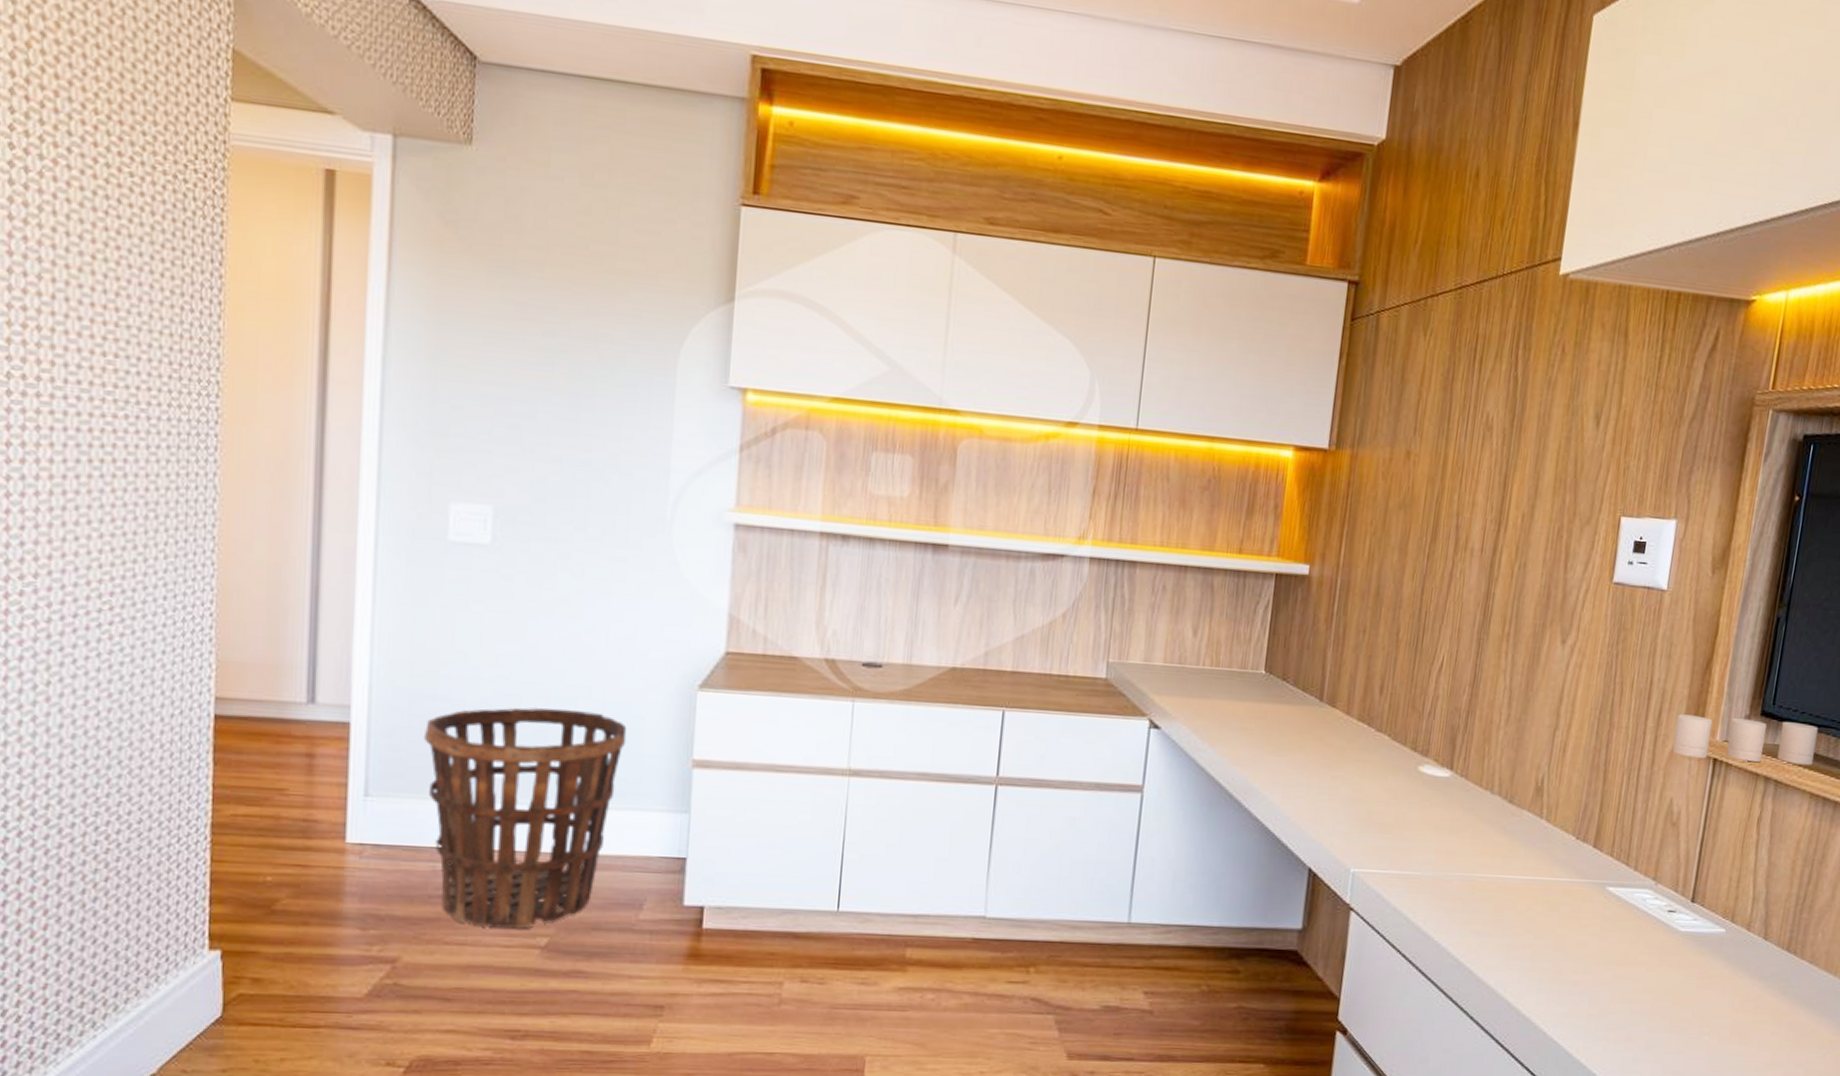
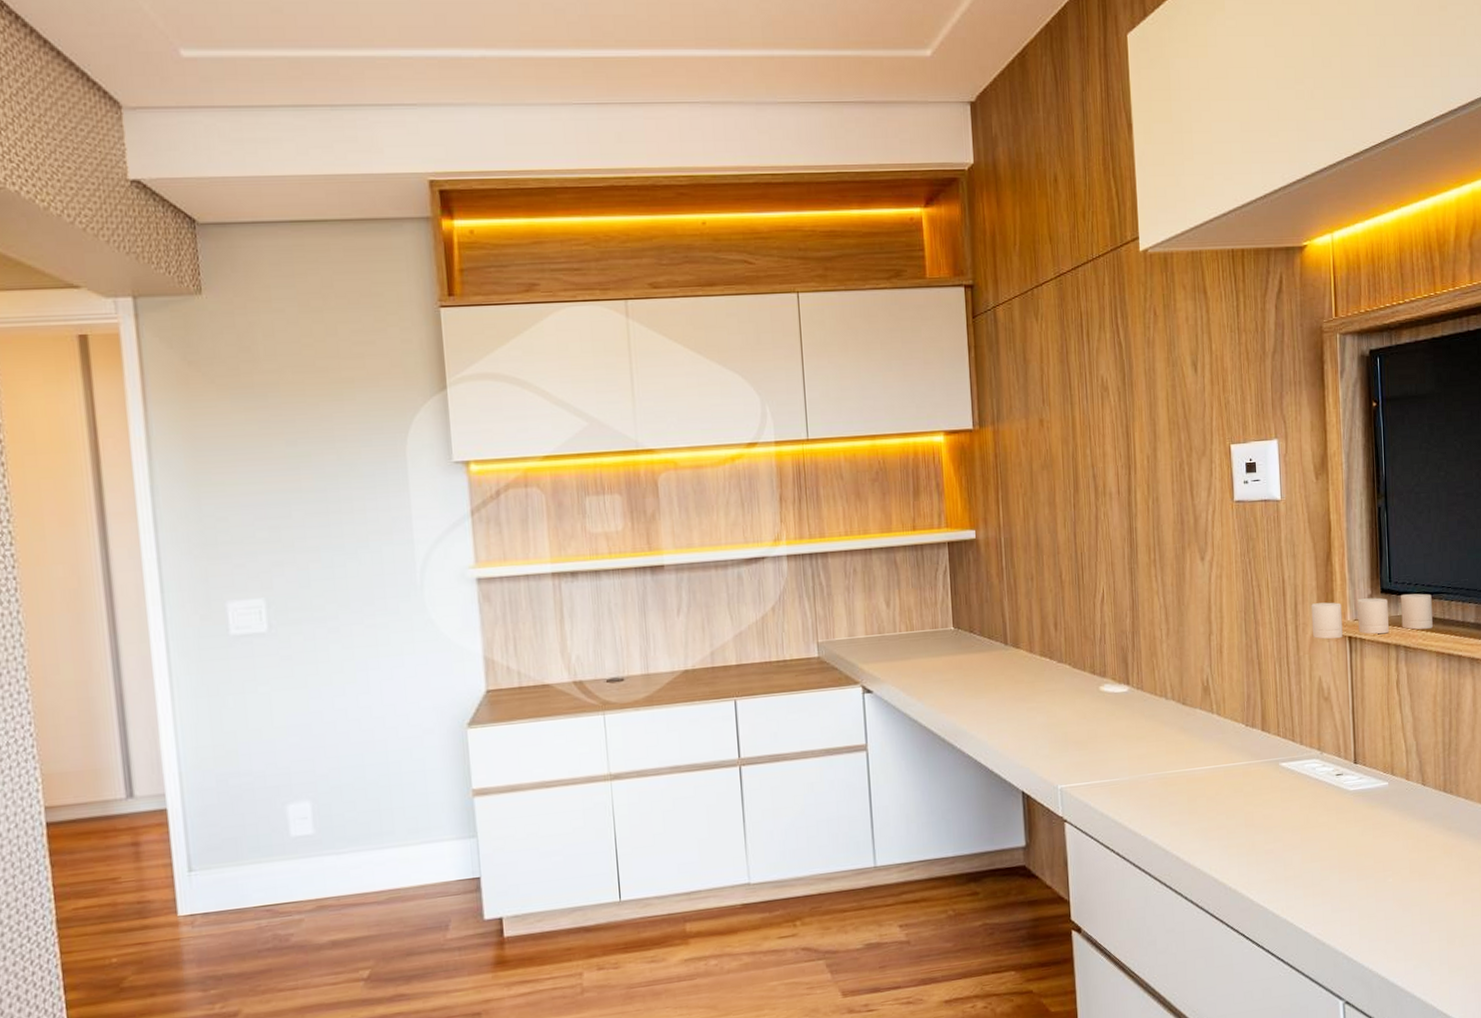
basket: present [423,707,627,929] -> none [233,762,412,970]

